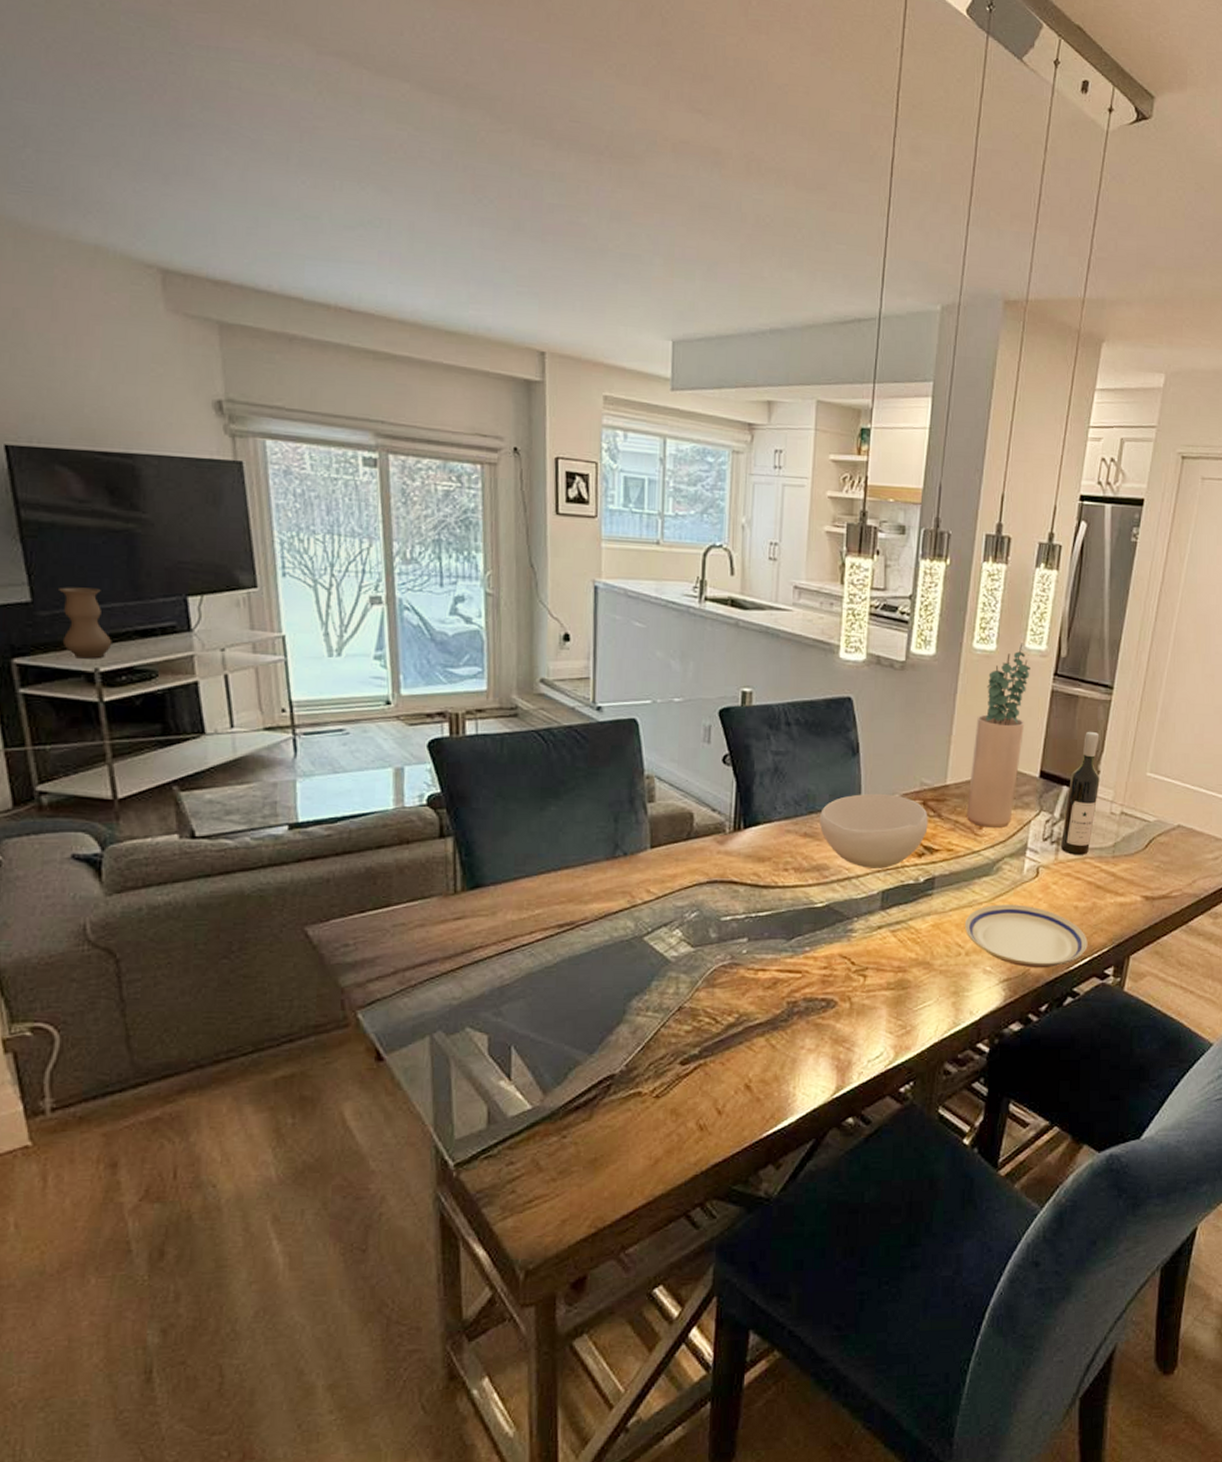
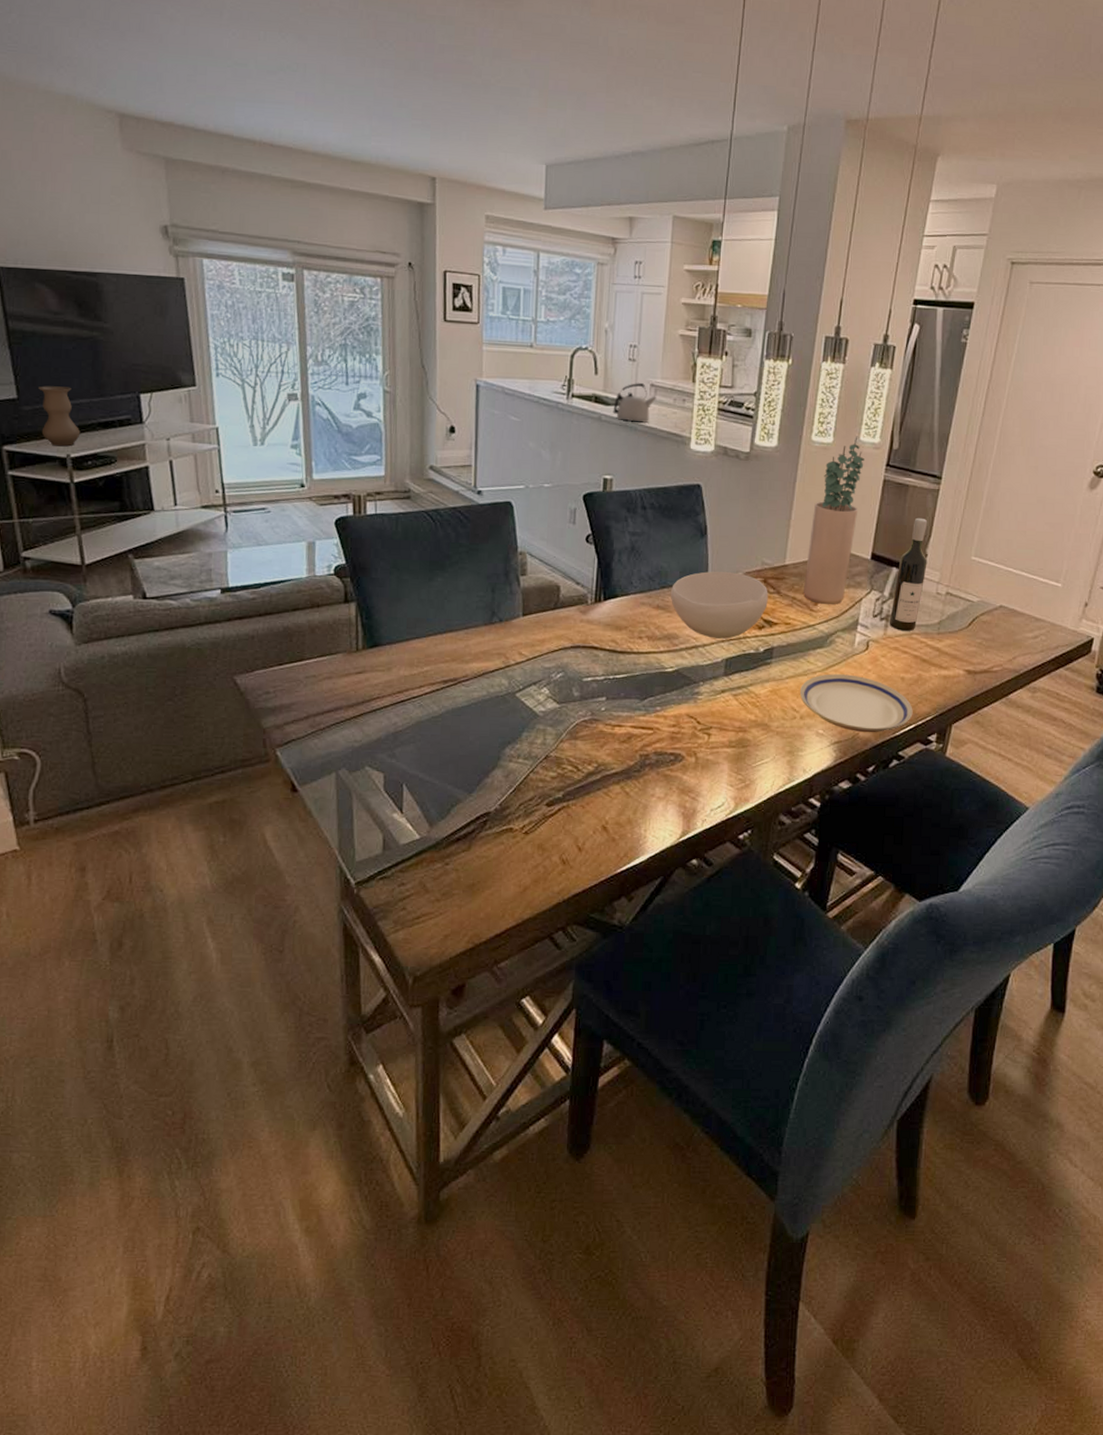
kettle: none [751,585,802,629] -> present [613,383,657,423]

